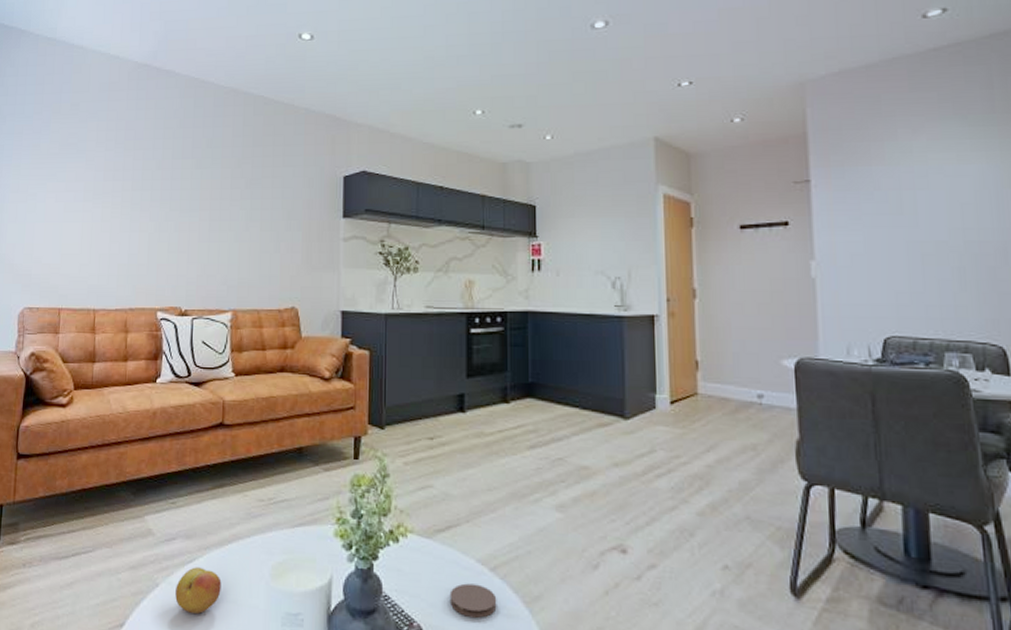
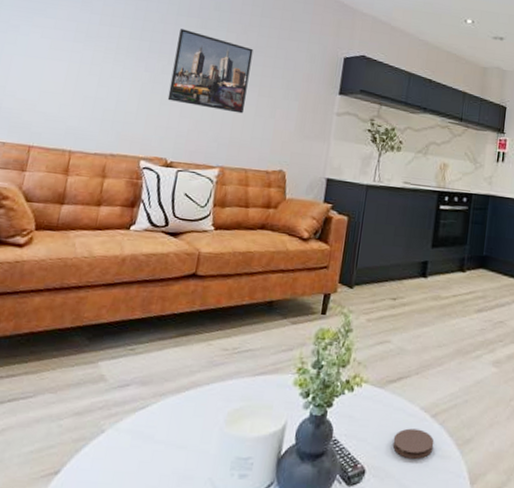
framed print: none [174,172,250,252] -> present [167,29,254,114]
fruit: present [175,567,222,614] -> none [121,413,174,459]

